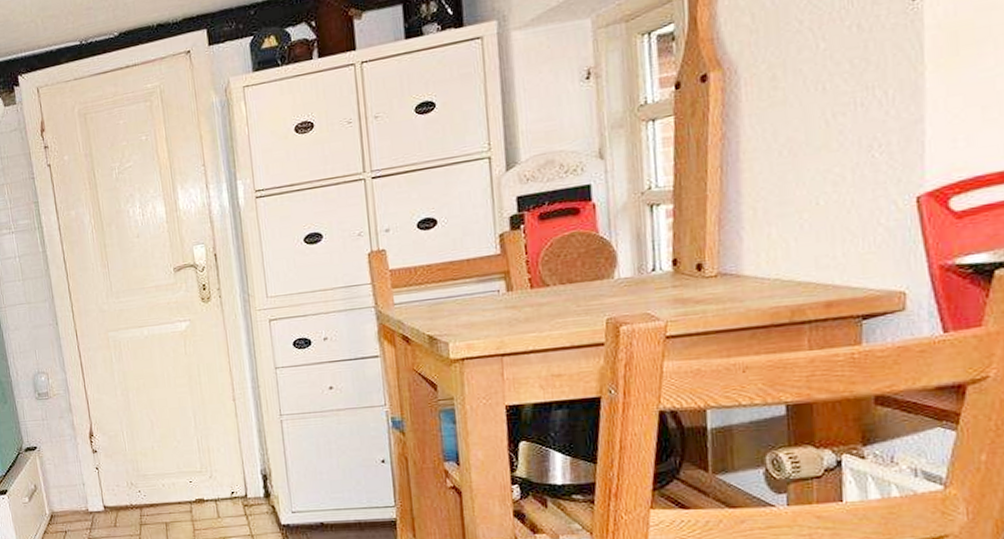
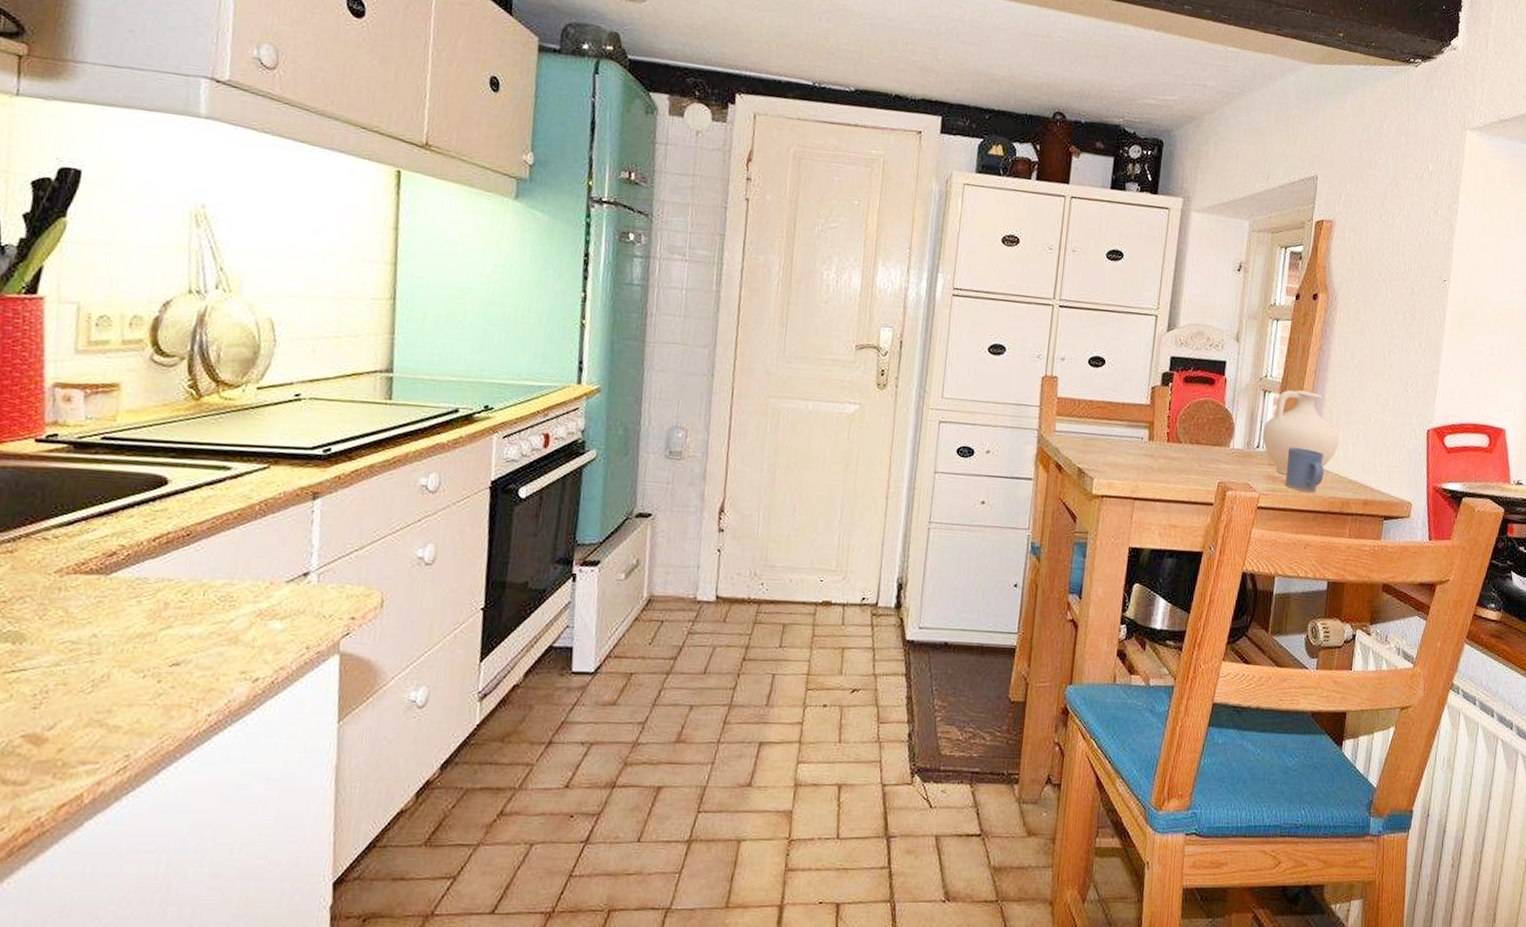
ceramic jug: none [656,190,773,295] -> present [1262,390,1339,476]
mug: none [697,257,758,309] -> present [1285,447,1325,493]

